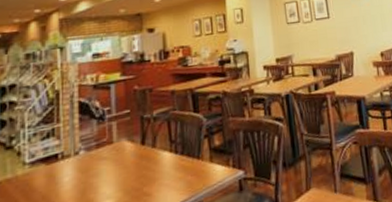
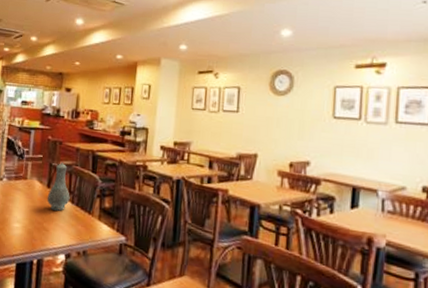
vase: none [143,111,172,169] -> present [47,162,70,211]

